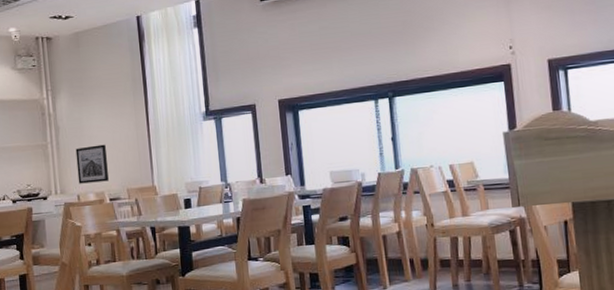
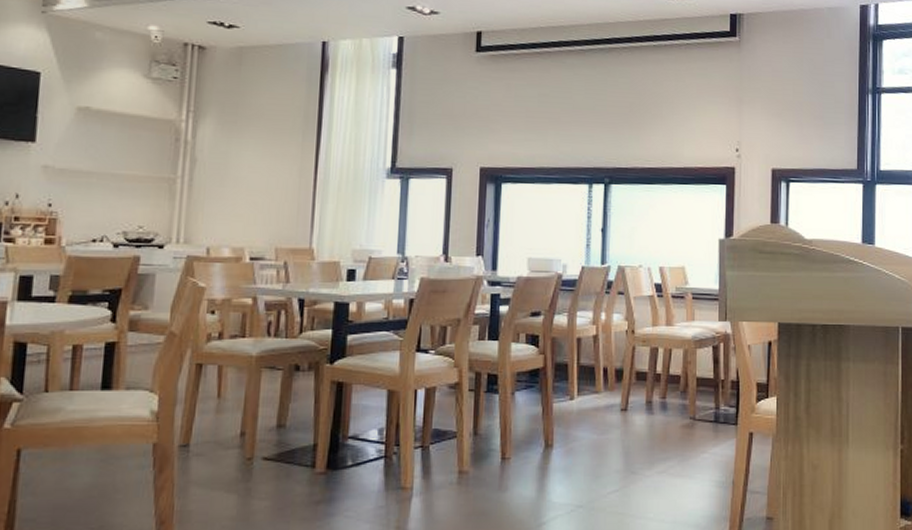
wall art: present [75,144,109,184] -> none [211,188,256,235]

